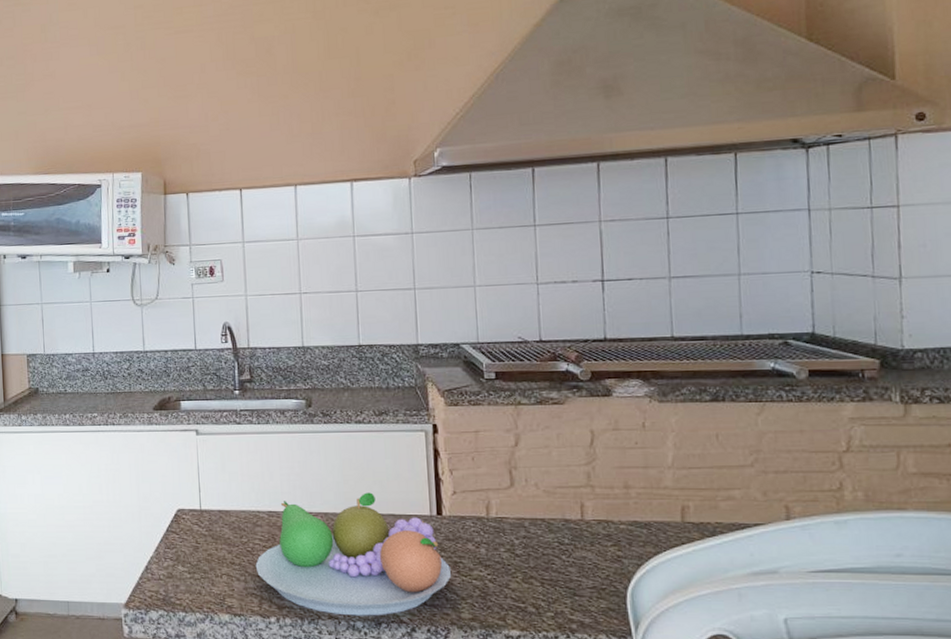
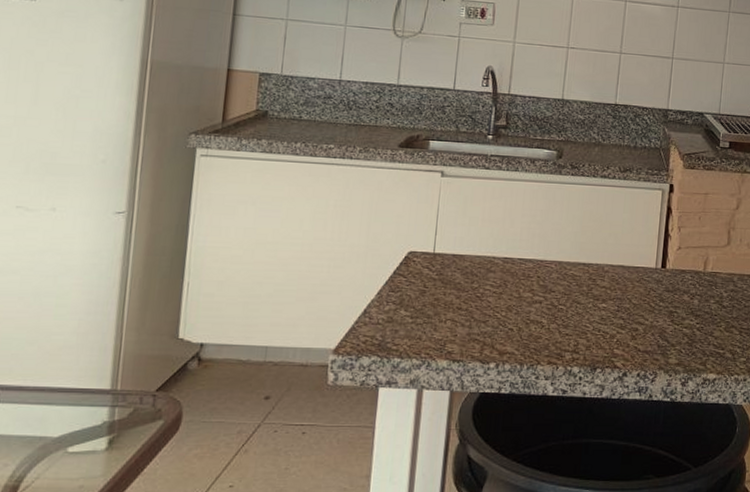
fruit bowl: present [255,492,452,616] -> none [482,244,666,362]

